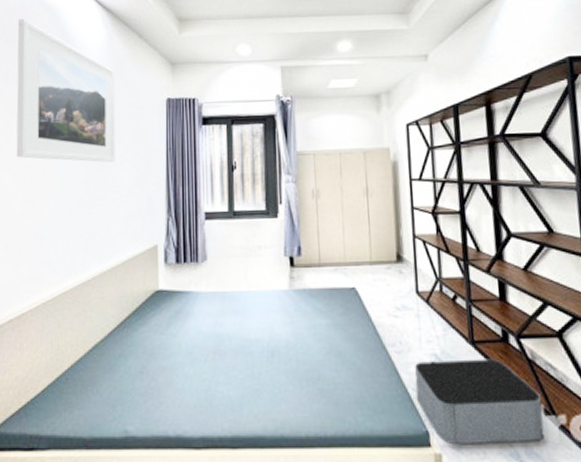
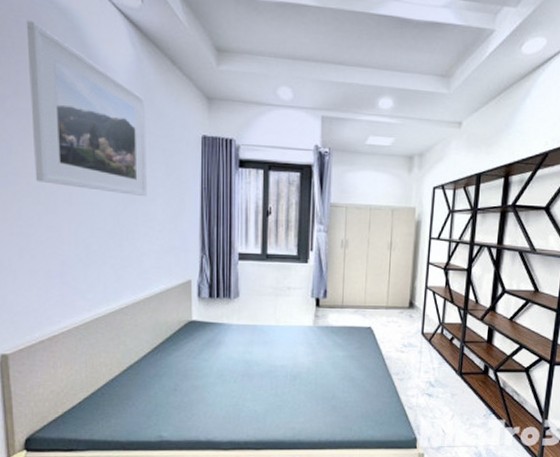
storage bin: present [415,358,545,445] -> none [410,386,505,447]

